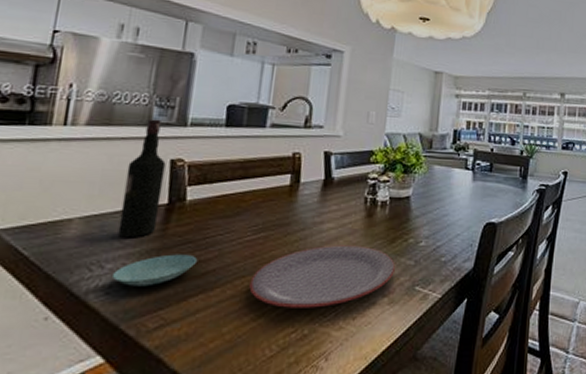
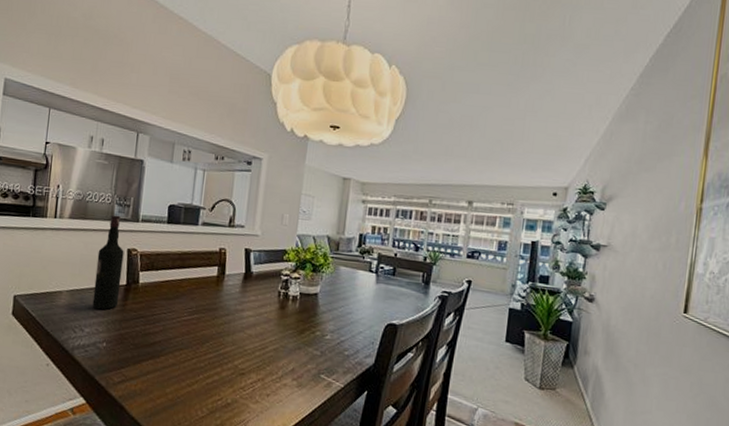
saucer: present [111,254,198,287] -> none [88,325,148,349]
plate: present [249,245,395,308] -> none [186,330,304,382]

